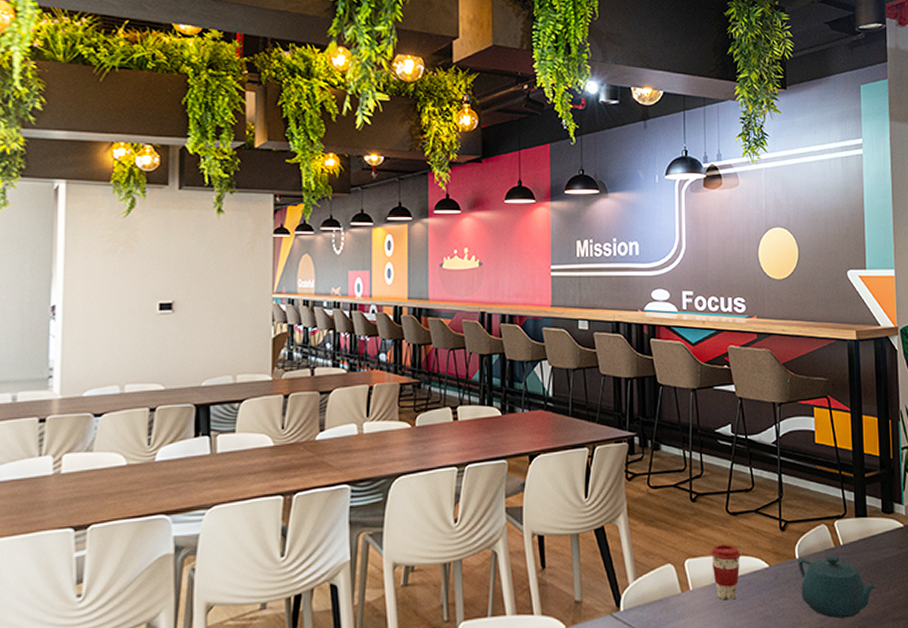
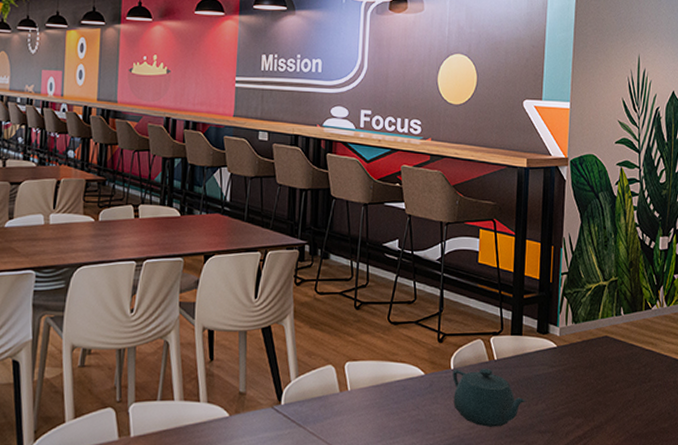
coffee cup: present [710,544,740,601] -> none [369,351,398,403]

